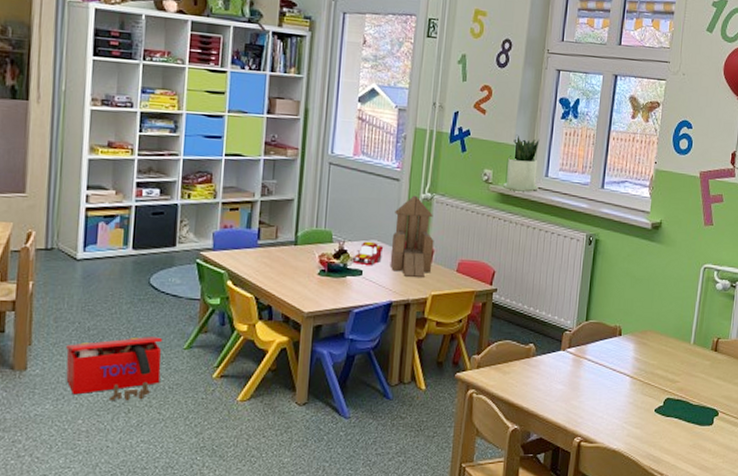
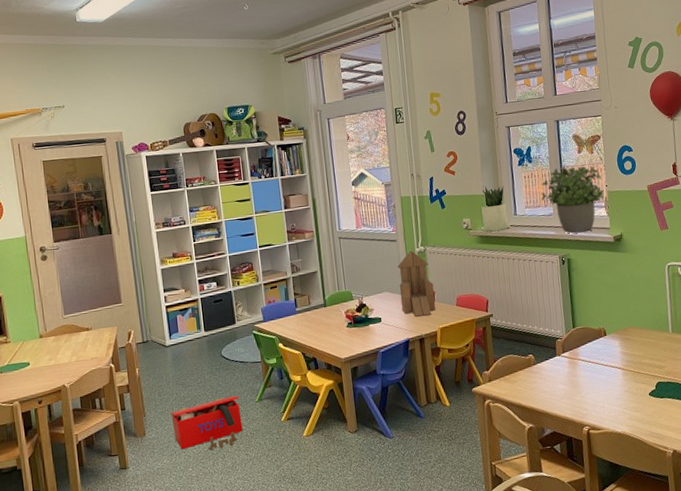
toy truck: present [353,241,384,265] -> none [372,293,395,314]
potted plant: none [580,127,653,213] -> present [541,163,604,234]

